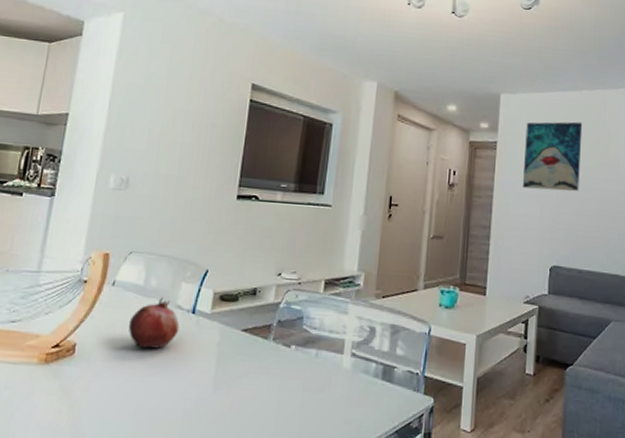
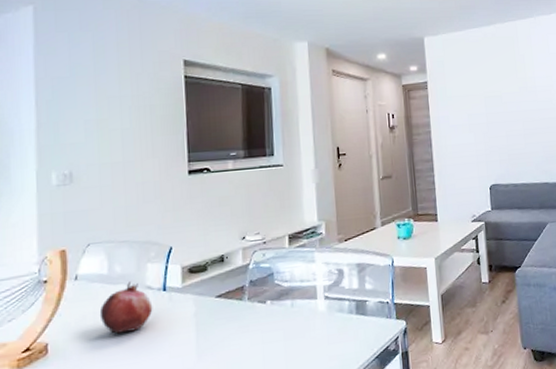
wall art: present [522,121,583,192] -> none [451,53,505,120]

